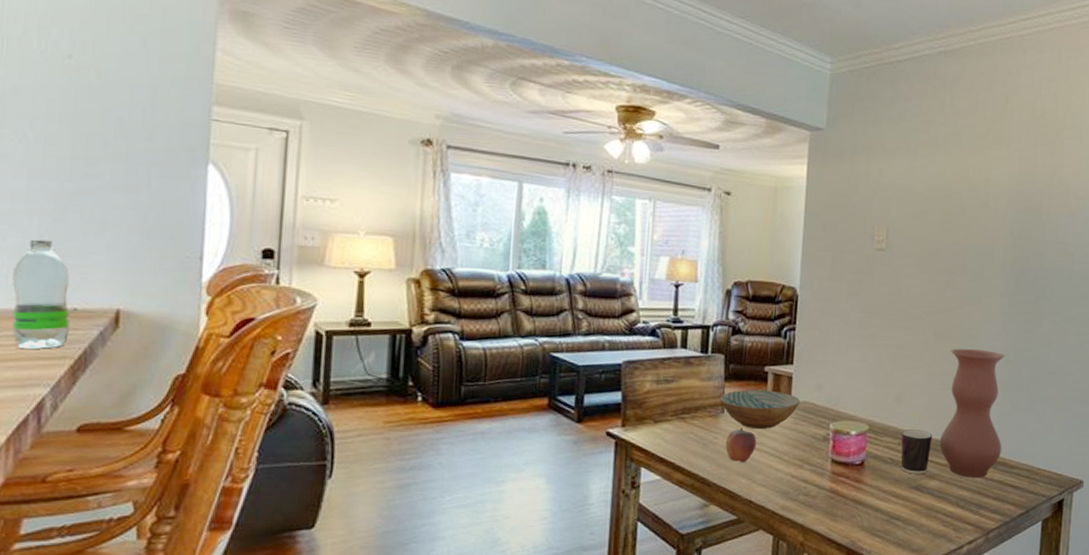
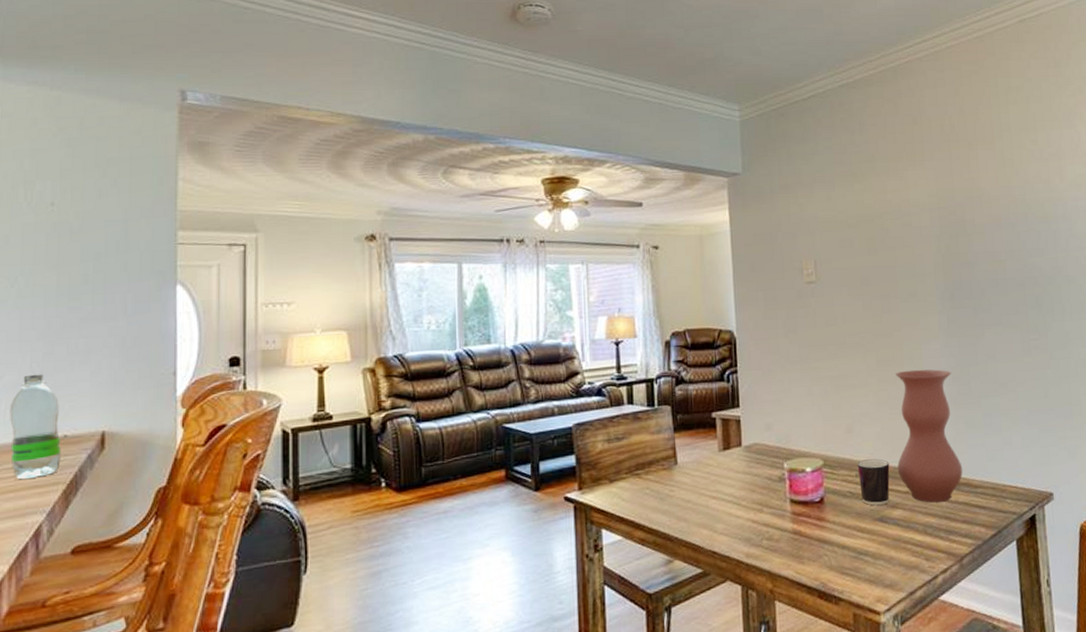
bowl: present [720,389,800,429] -> none [672,436,751,477]
fruit: present [725,428,757,462] -> none [682,478,713,513]

